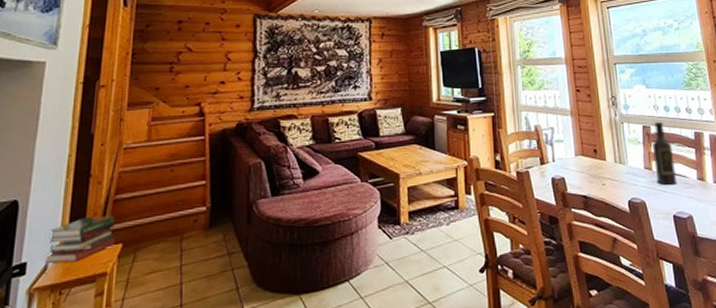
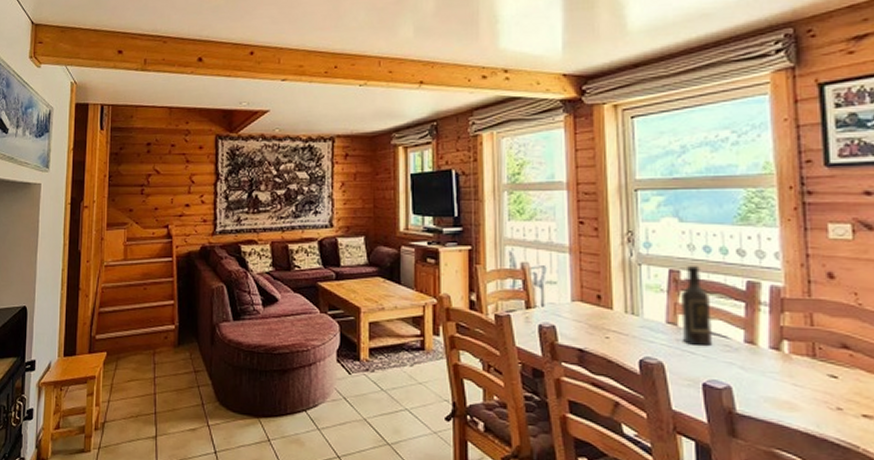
books: present [44,215,116,263] -> none [48,325,101,365]

